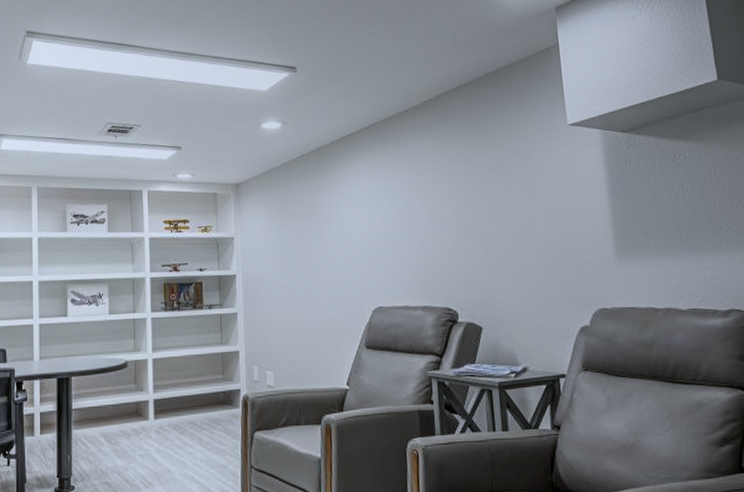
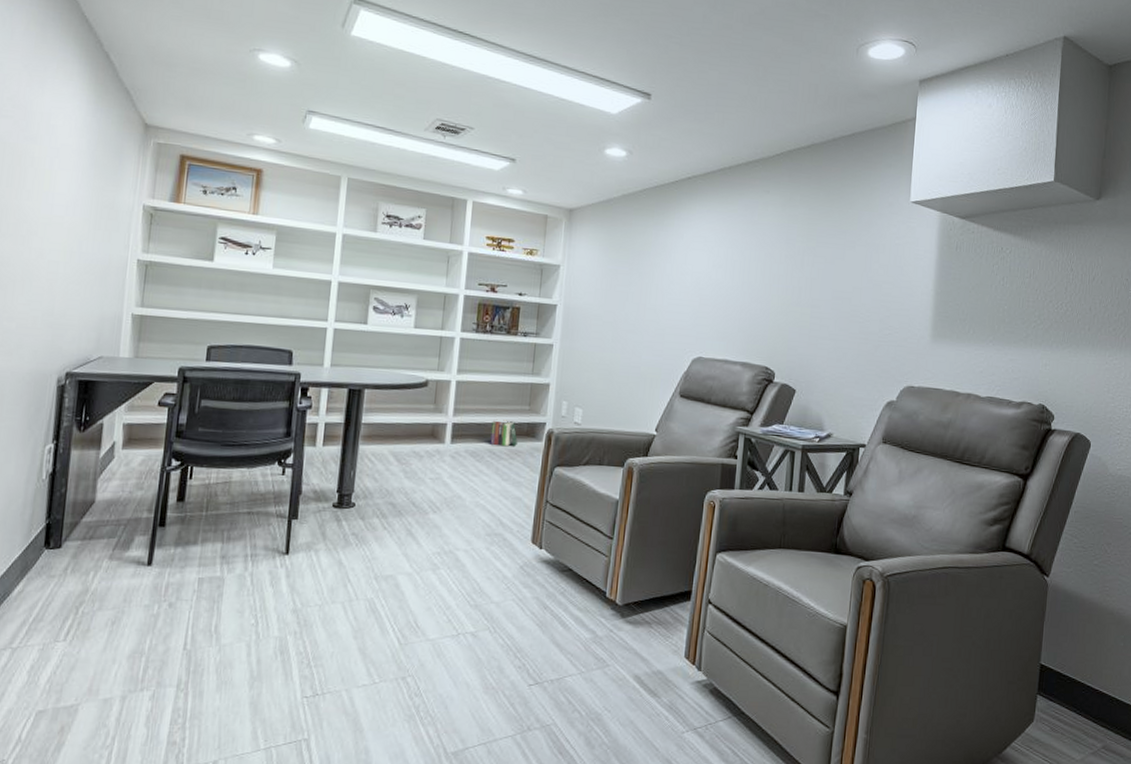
books: none [190,391,216,417] -> present [490,419,518,447]

